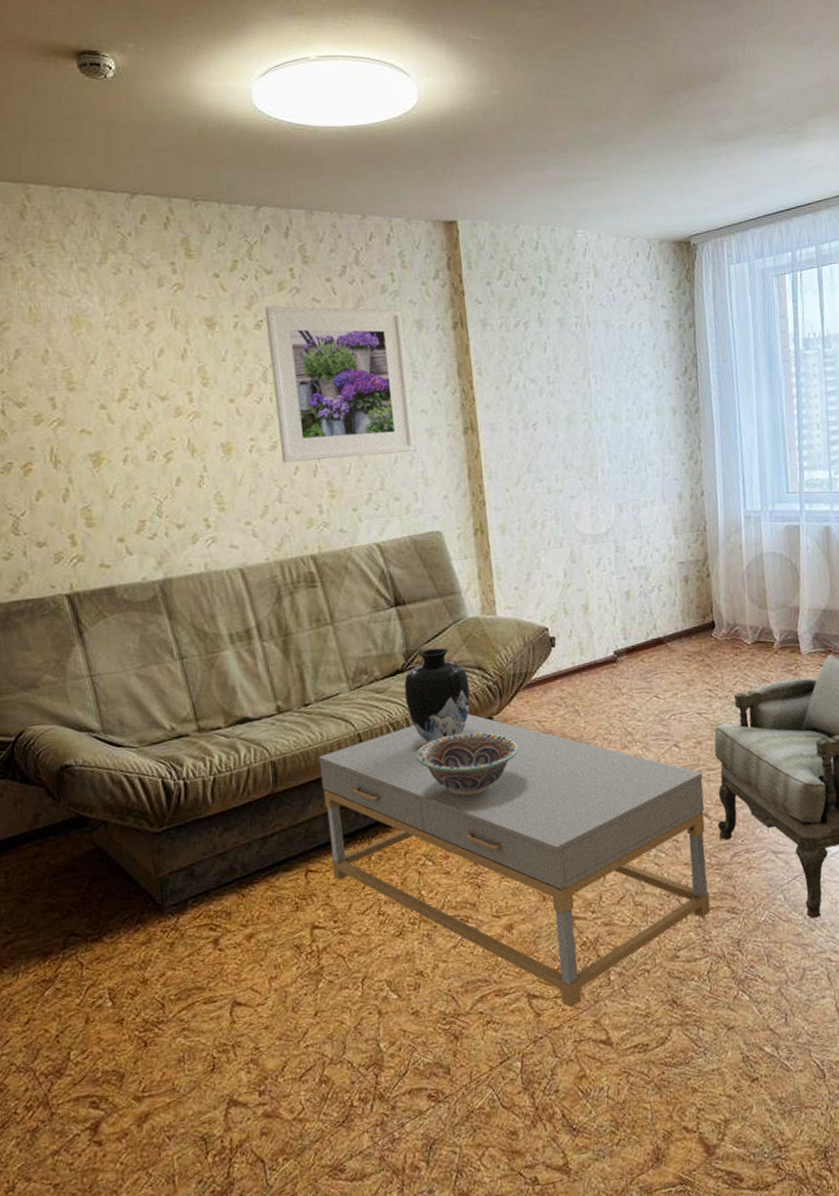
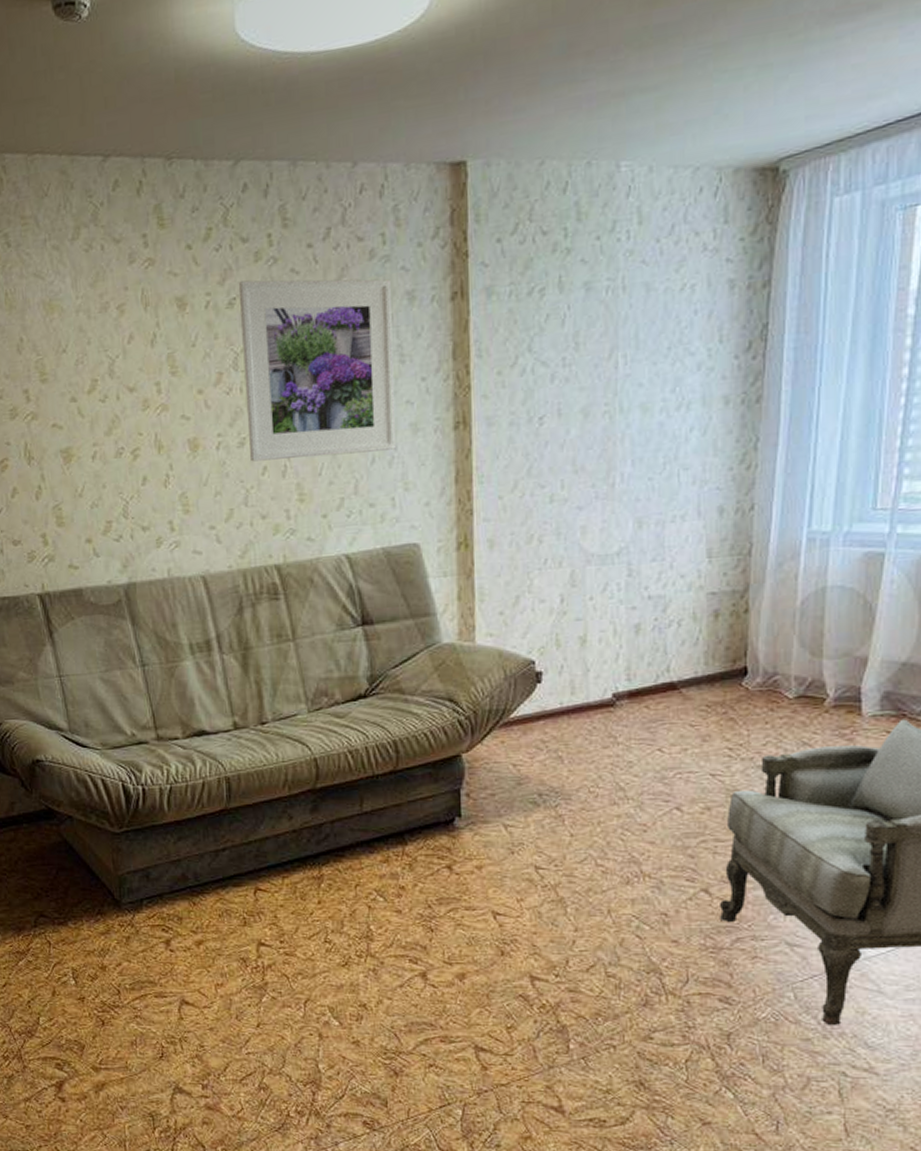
coffee table: present [318,713,711,1008] -> none [273,748,707,1068]
vase: present [404,648,471,743] -> none [366,674,439,776]
decorative bowl: present [415,732,518,796] -> none [373,768,487,836]

